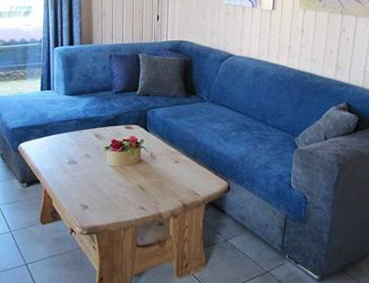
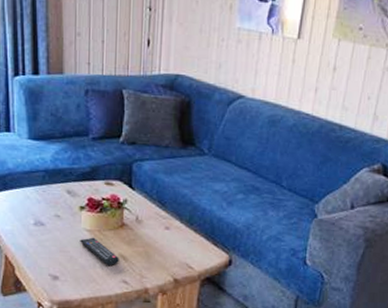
remote control: none [105,172,138,195] -> present [80,237,119,265]

